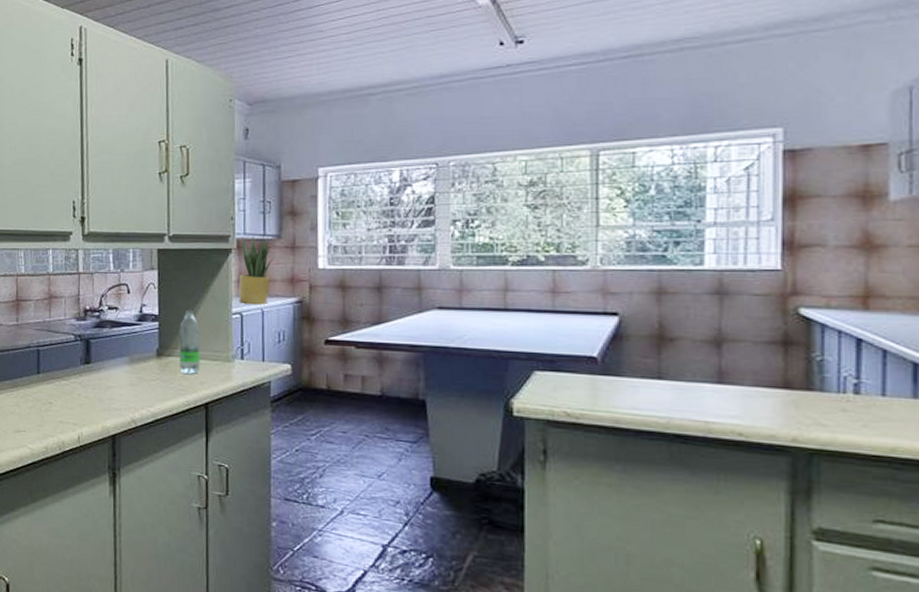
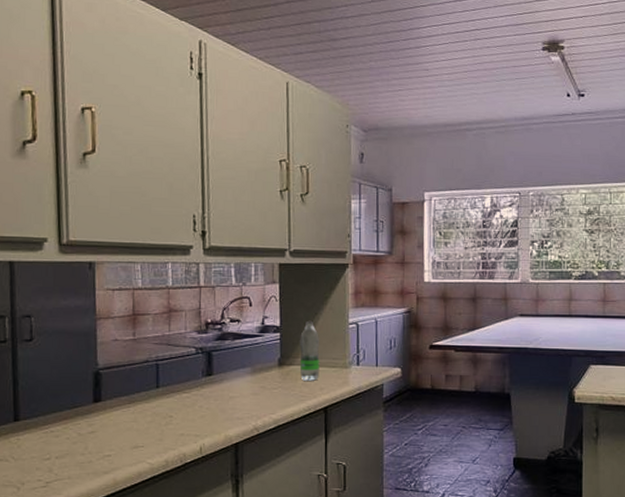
planter: present [239,234,275,305] -> none [355,251,387,315]

